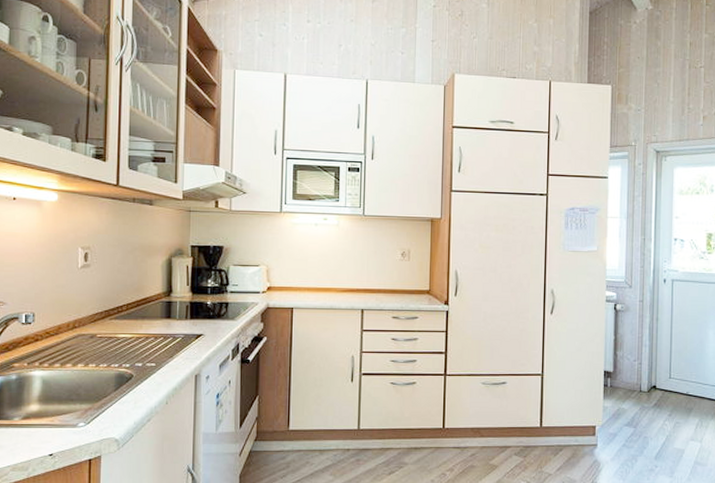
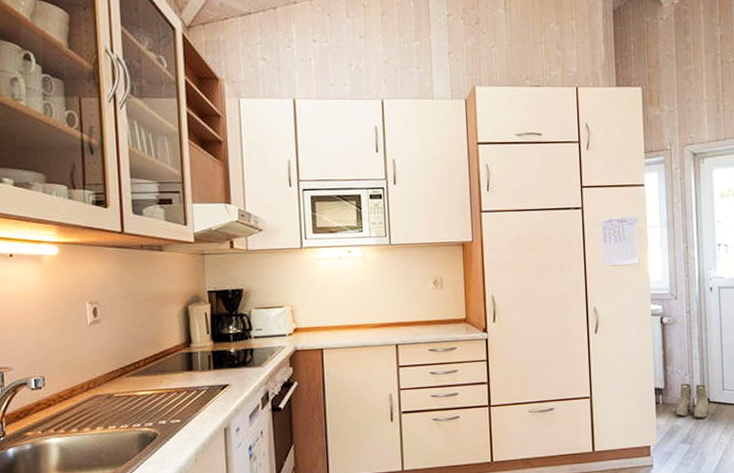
boots: none [623,369,655,403] -> present [676,383,709,418]

